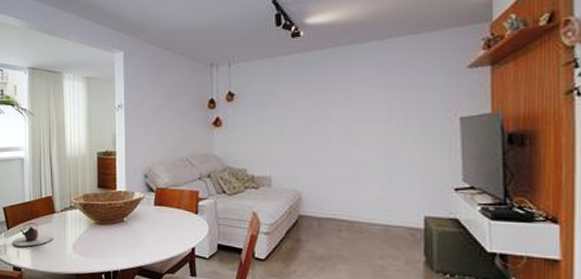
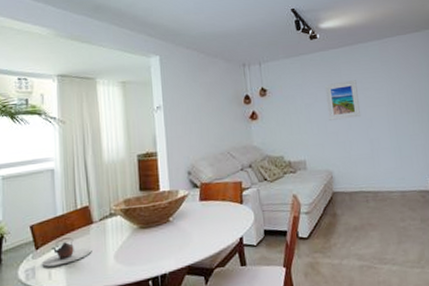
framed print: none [304,89,345,134] -> present [325,80,361,120]

